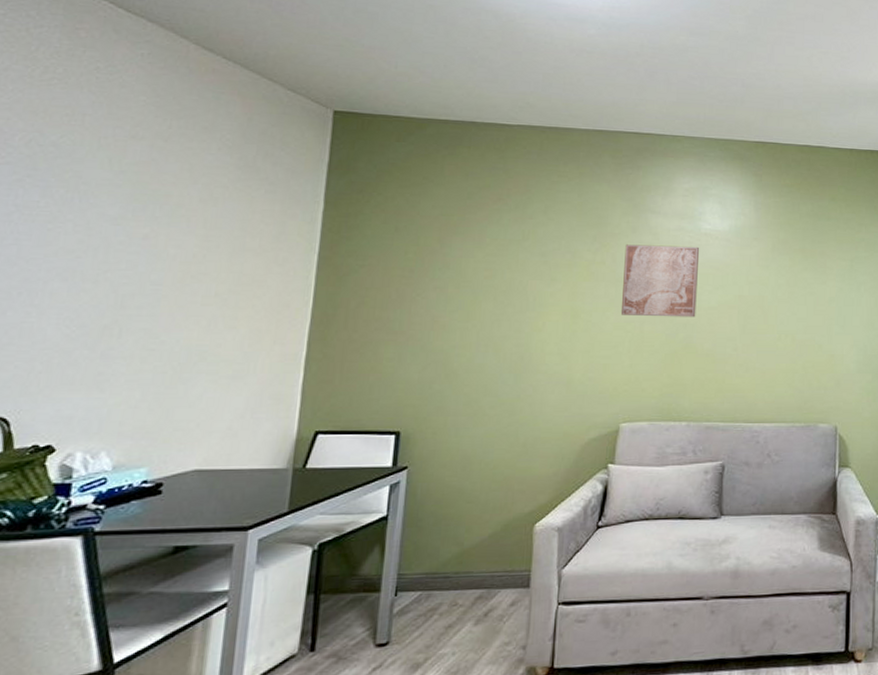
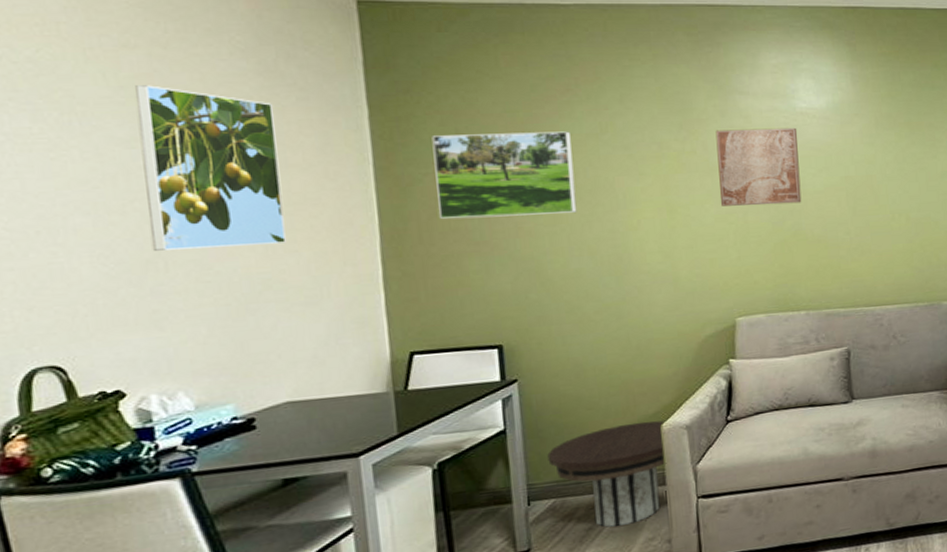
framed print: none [112,171,244,320] -> present [135,85,286,251]
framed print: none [367,232,495,311] -> present [431,131,577,219]
side table: none [421,520,538,627] -> present [547,420,667,528]

